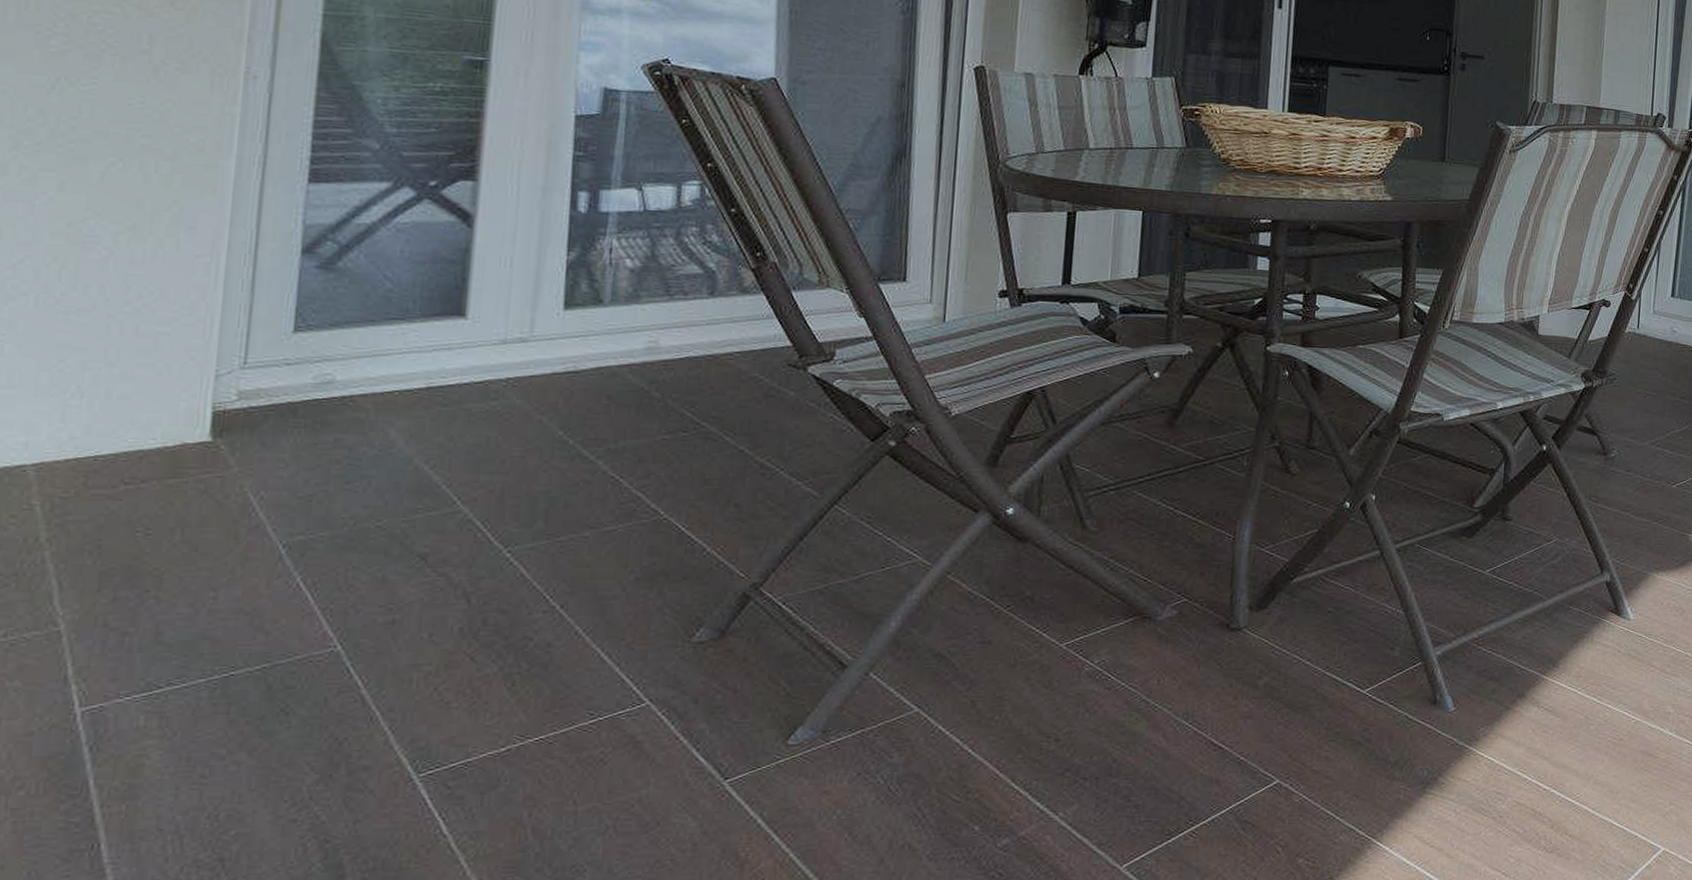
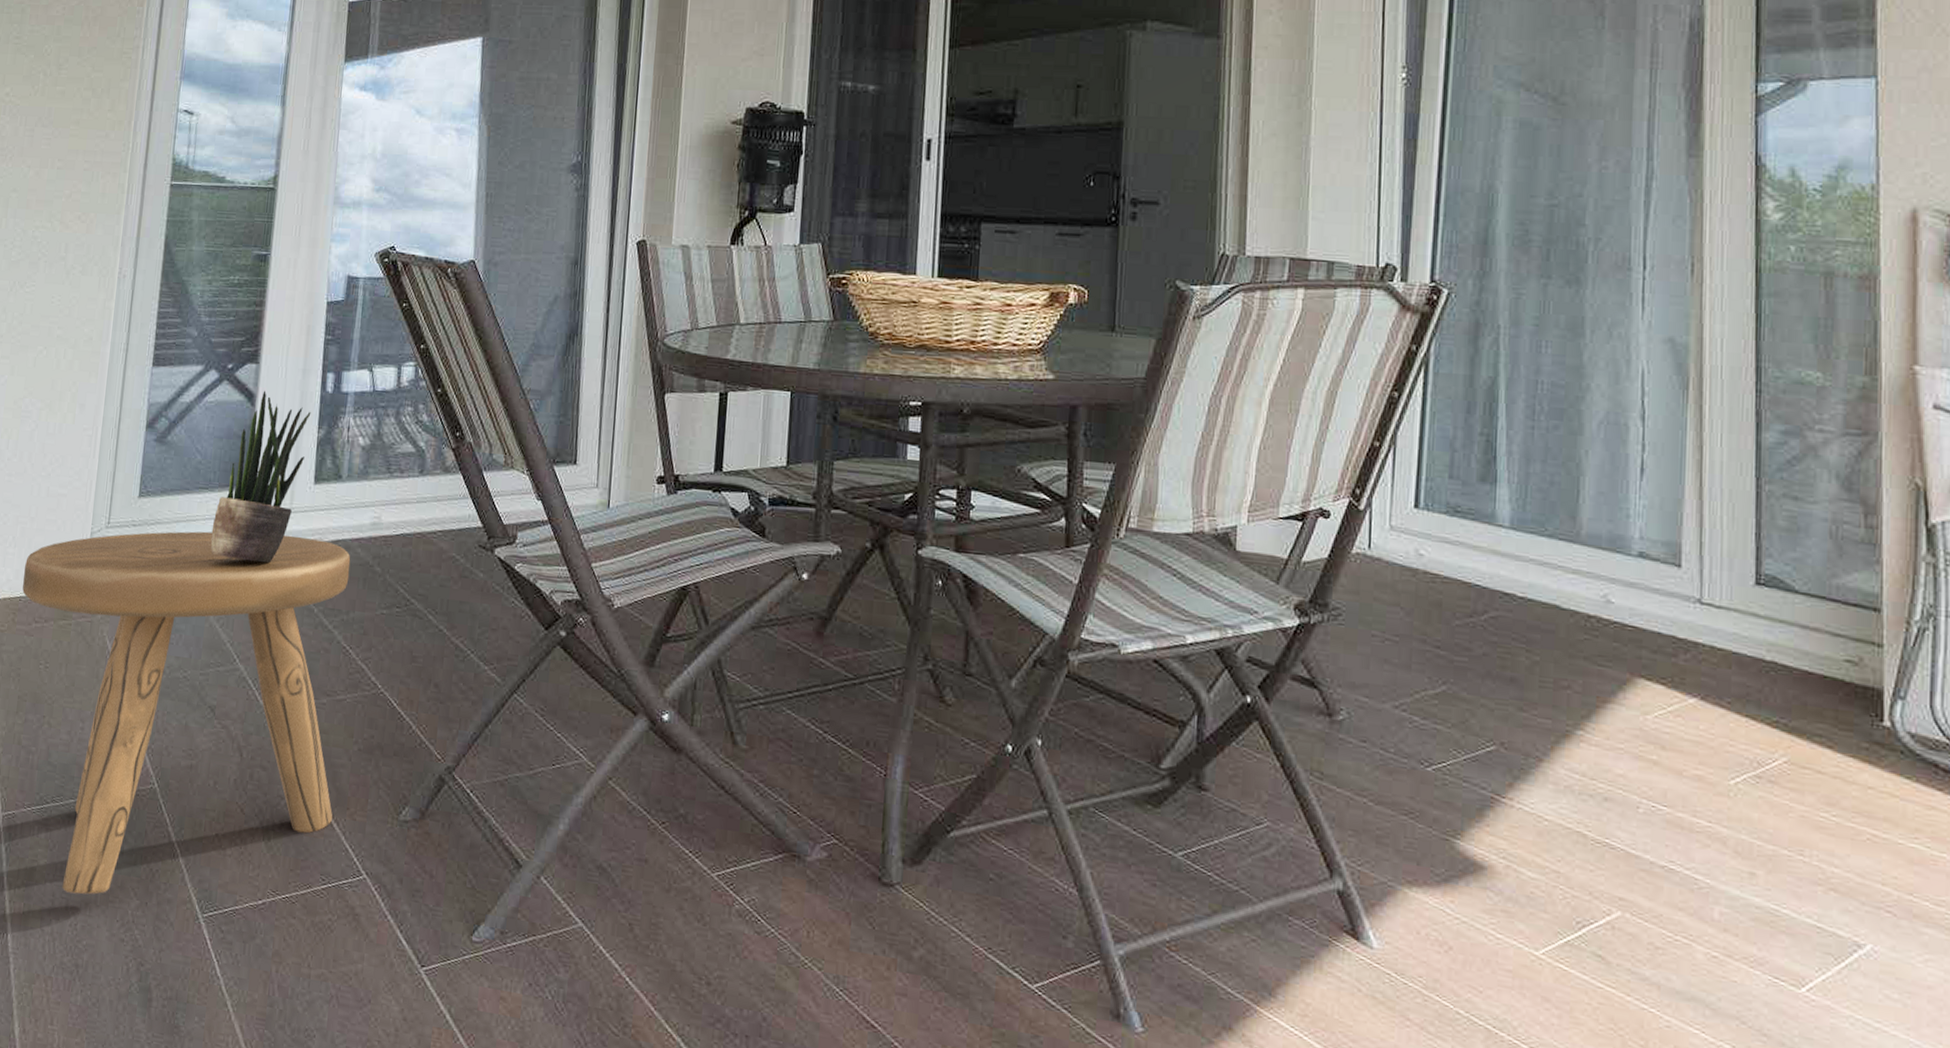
stool: none [99,365,619,783] -> present [22,531,351,895]
potted plant: none [411,210,557,397] -> present [210,390,311,563]

